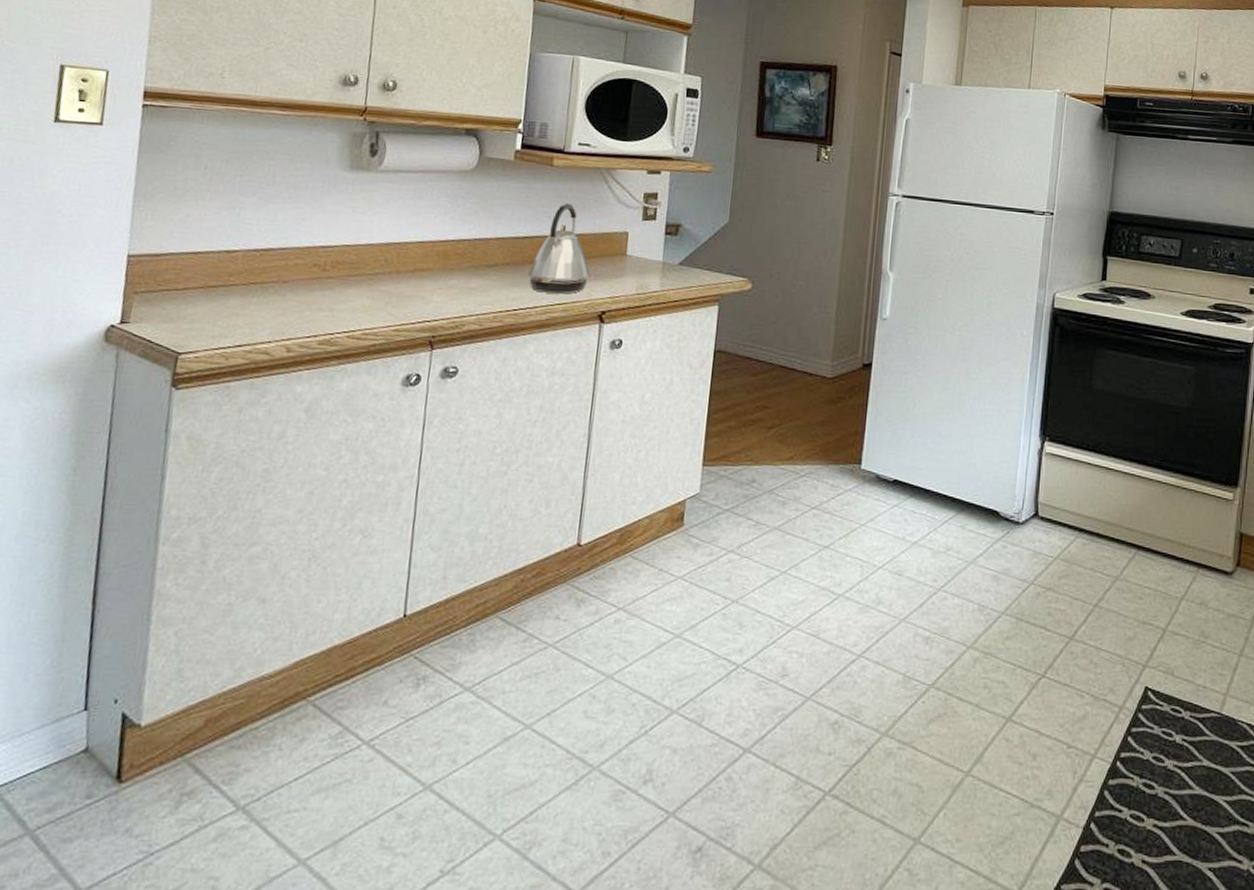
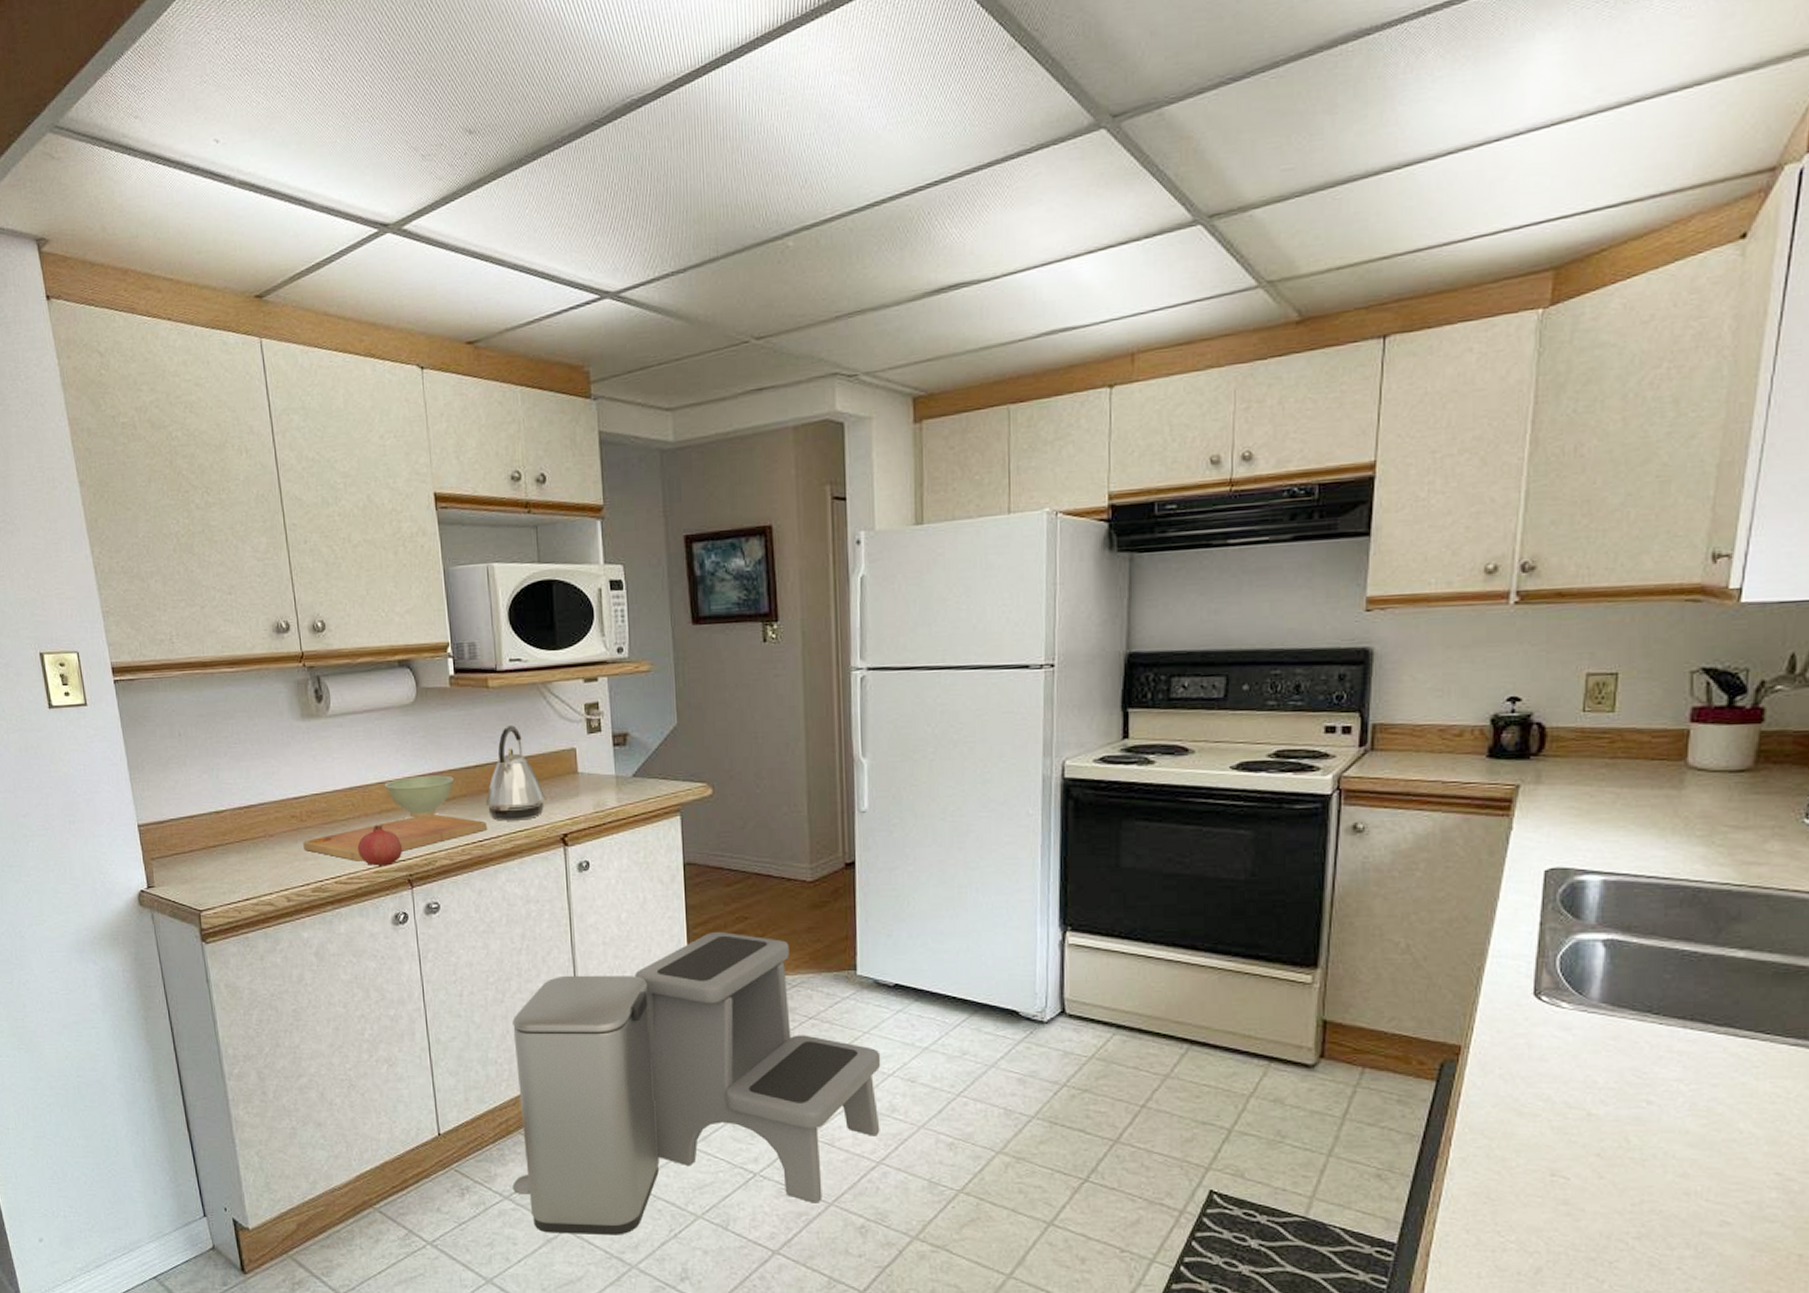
cutting board: none [319,277,526,318] -> present [303,813,488,861]
fruit: none [379,282,431,326] -> present [357,824,403,868]
bowl: none [424,239,501,280] -> present [384,775,455,817]
pedal bin: none [476,451,660,732] -> present [512,975,660,1235]
step stool: none [641,417,874,698] -> present [635,931,881,1204]

